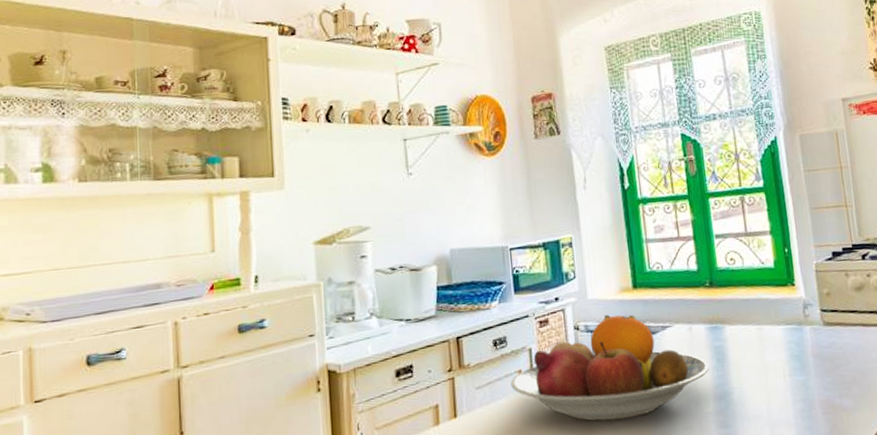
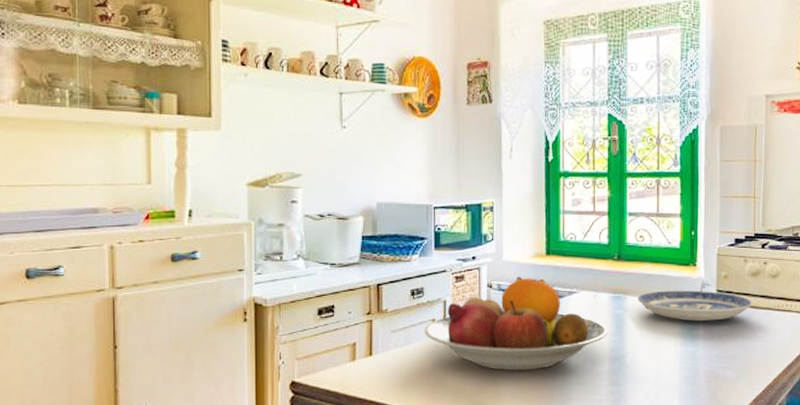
plate: none [736,312,861,347] -> present [638,290,752,321]

